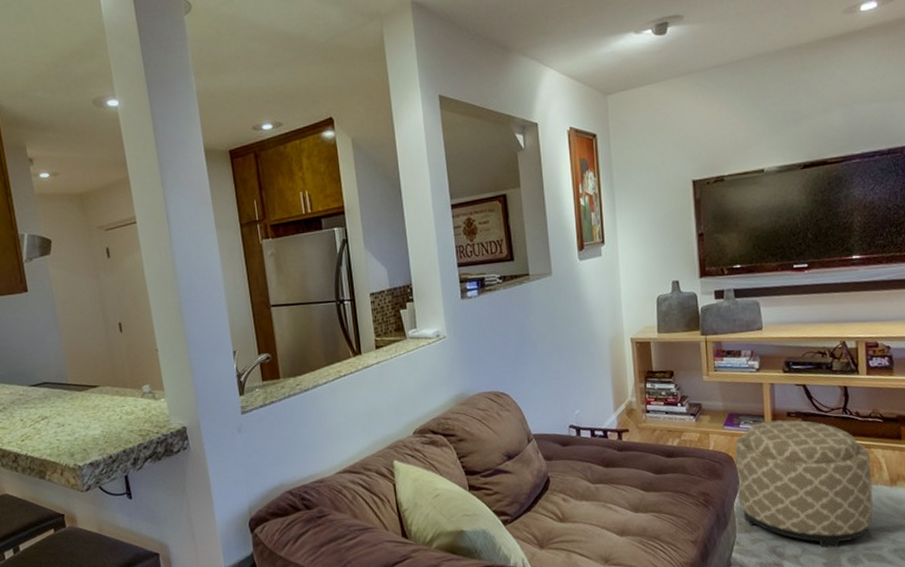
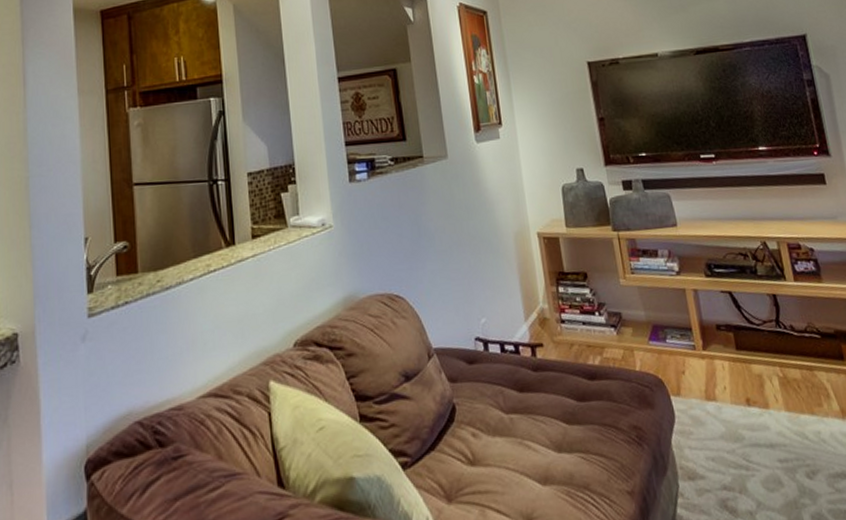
ottoman: present [735,420,873,548] -> none [664,334,830,502]

